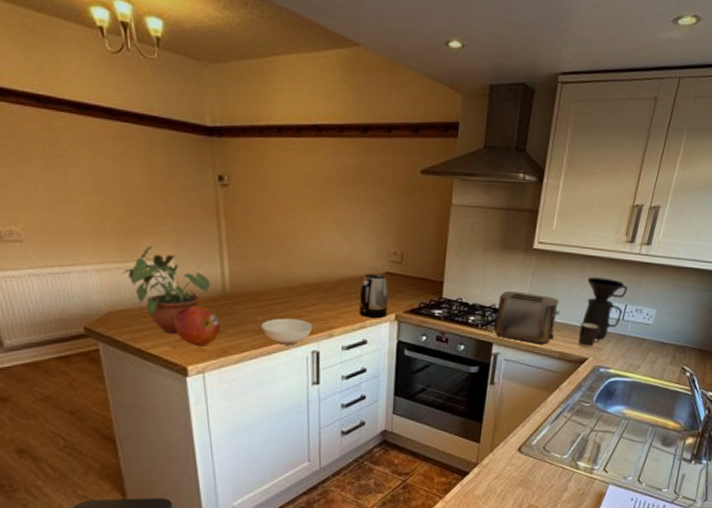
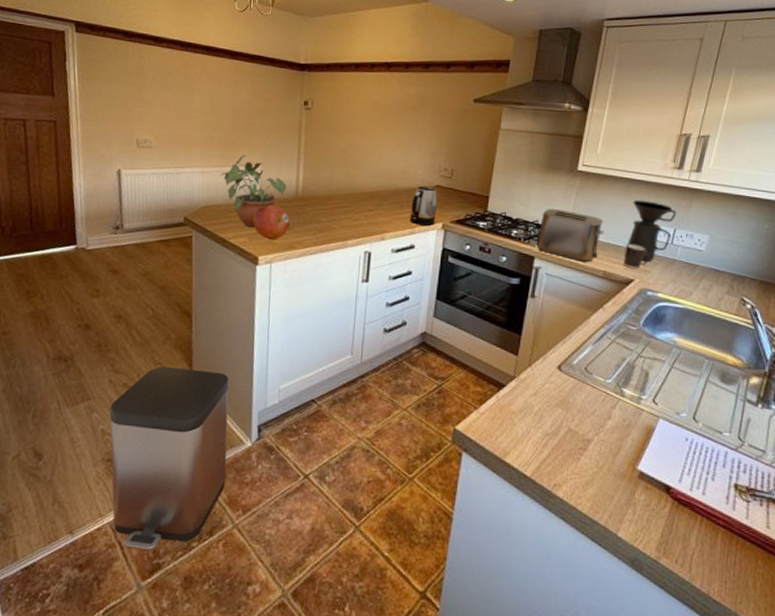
bowl: present [261,319,312,345] -> none [323,220,367,244]

